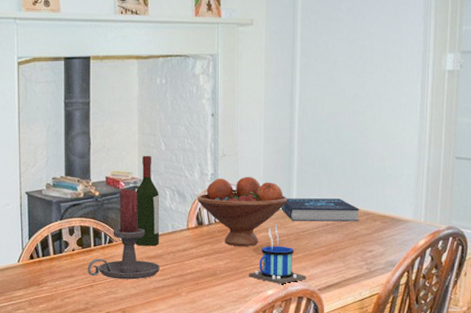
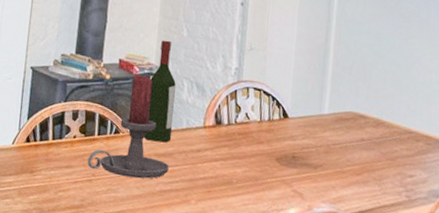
fruit bowl: present [197,176,288,246] -> none [217,73,319,155]
mug: present [248,223,306,284] -> none [268,131,335,204]
book: present [281,198,360,222] -> none [310,104,401,141]

